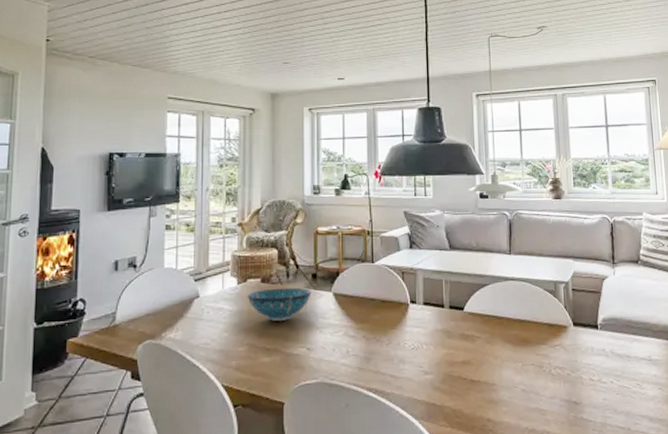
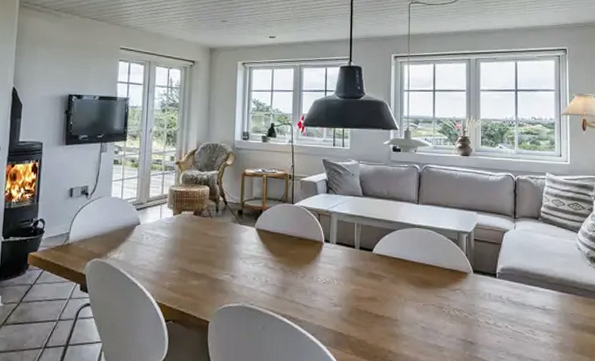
decorative bowl: present [248,287,312,321] -> none [182,221,237,250]

